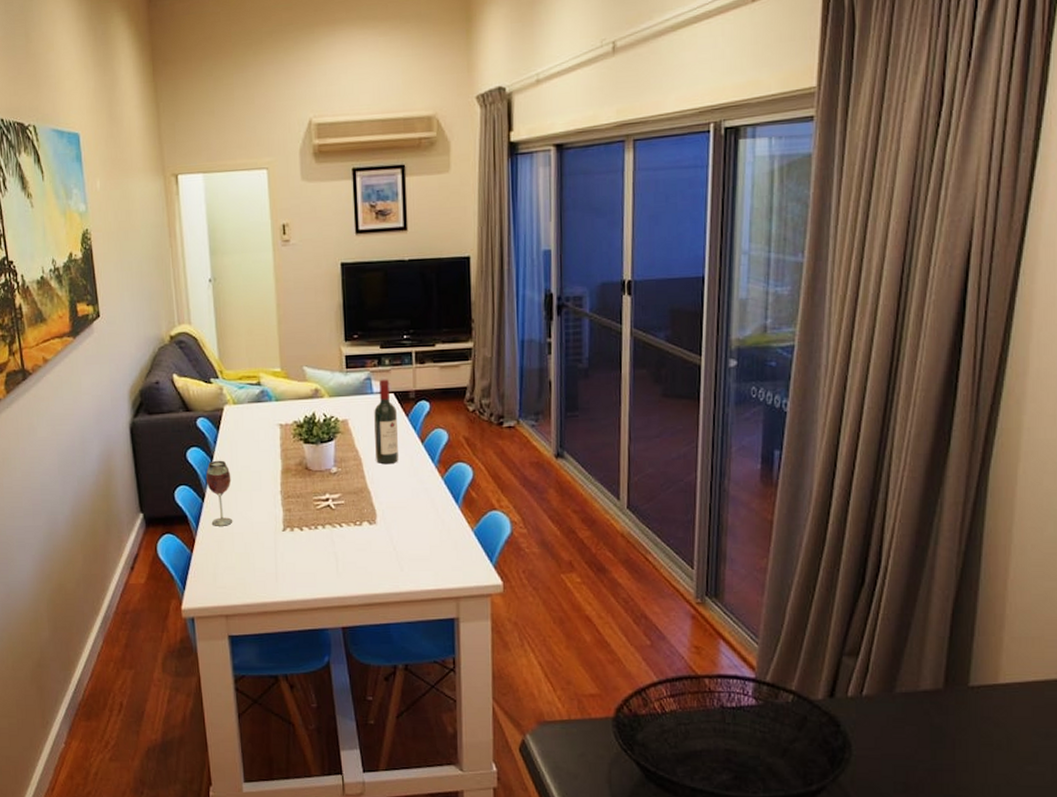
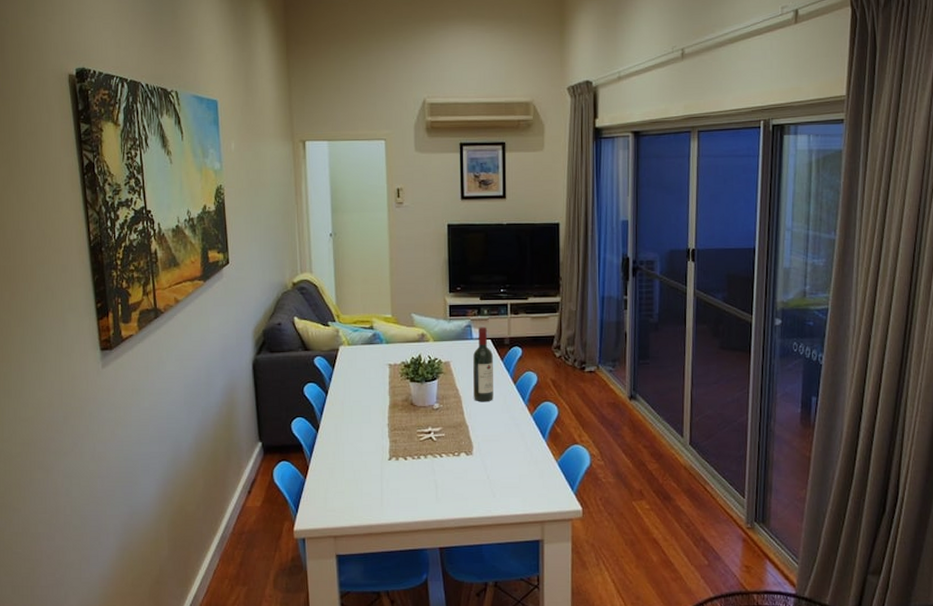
wineglass: present [205,460,232,526] -> none [320,395,344,455]

